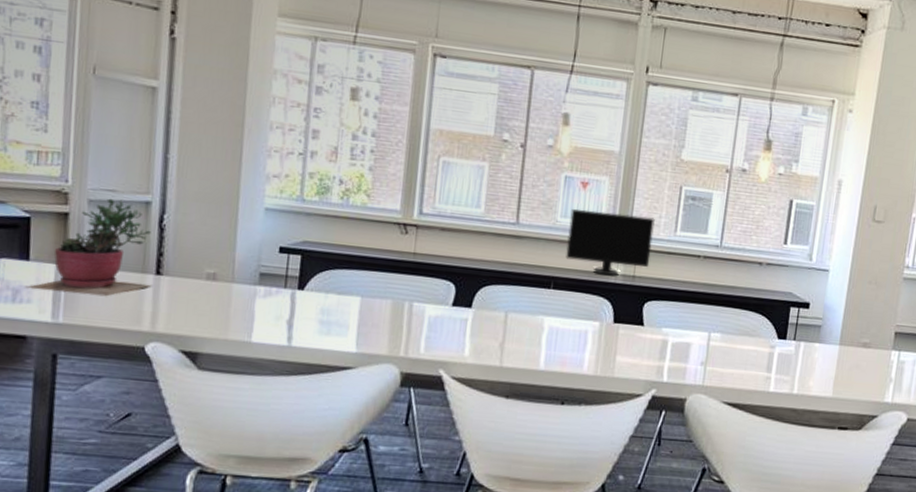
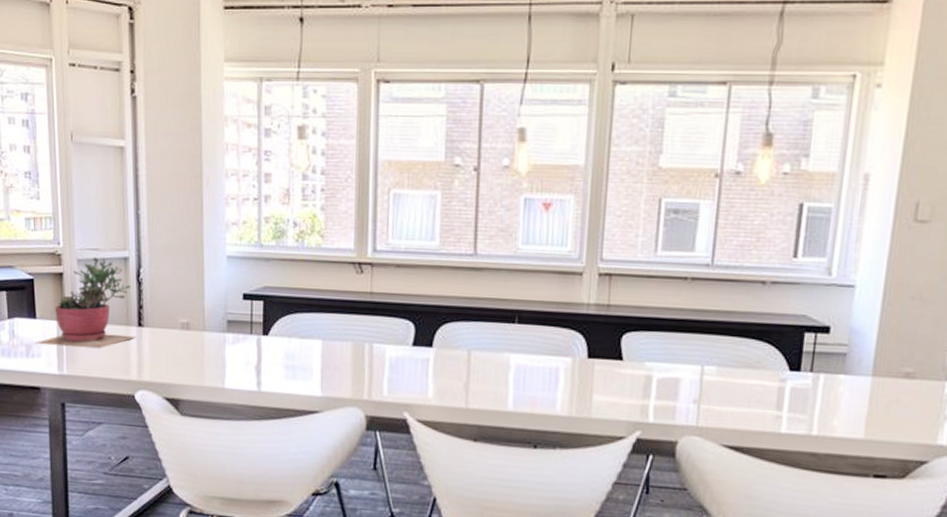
monitor: present [566,208,655,276] -> none [530,233,630,306]

